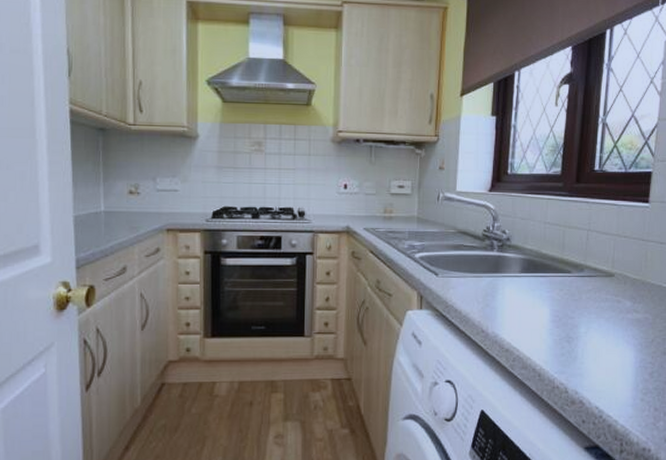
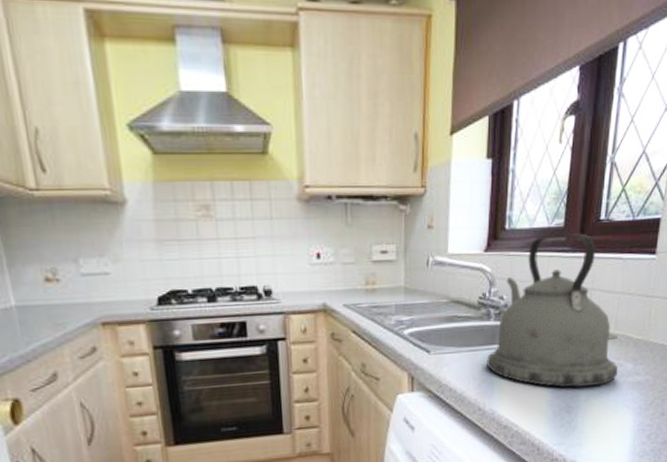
kettle: none [490,180,617,320] -> present [487,233,619,388]

